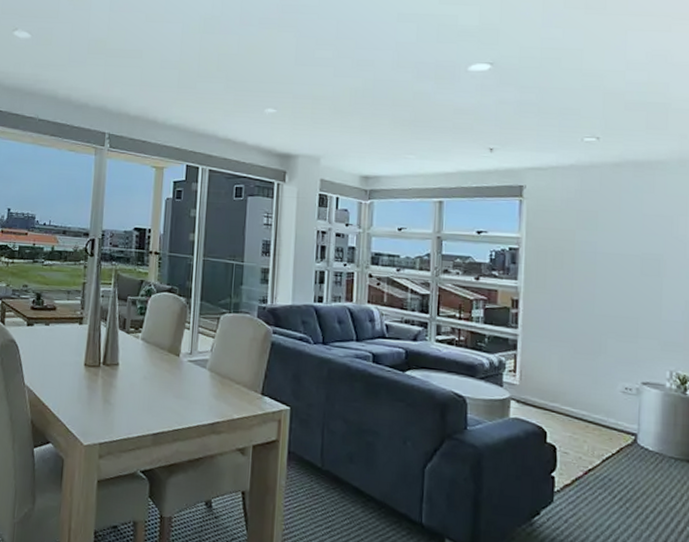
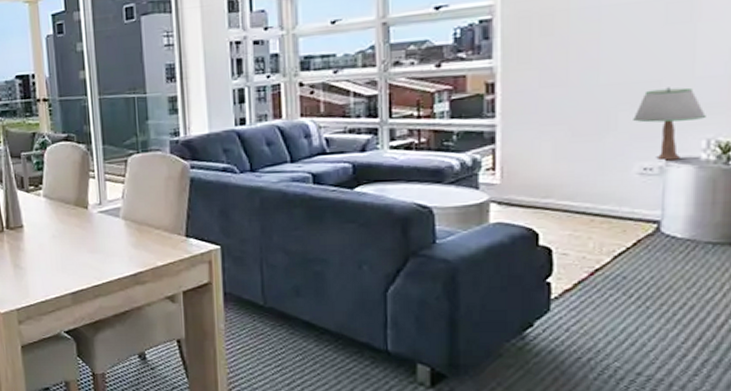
table lamp: none [618,324,670,385] -> present [633,87,708,161]

